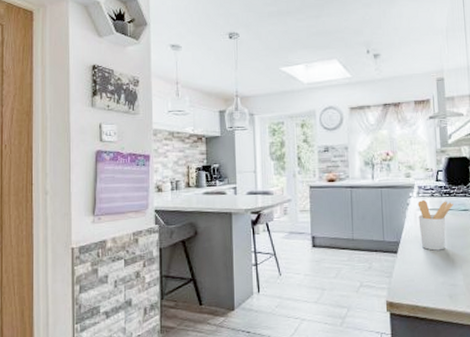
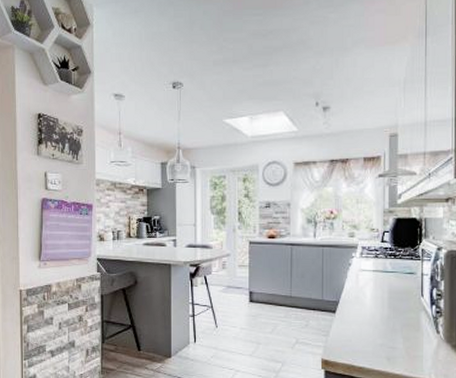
utensil holder: present [417,199,454,251] -> none [360,260,398,312]

